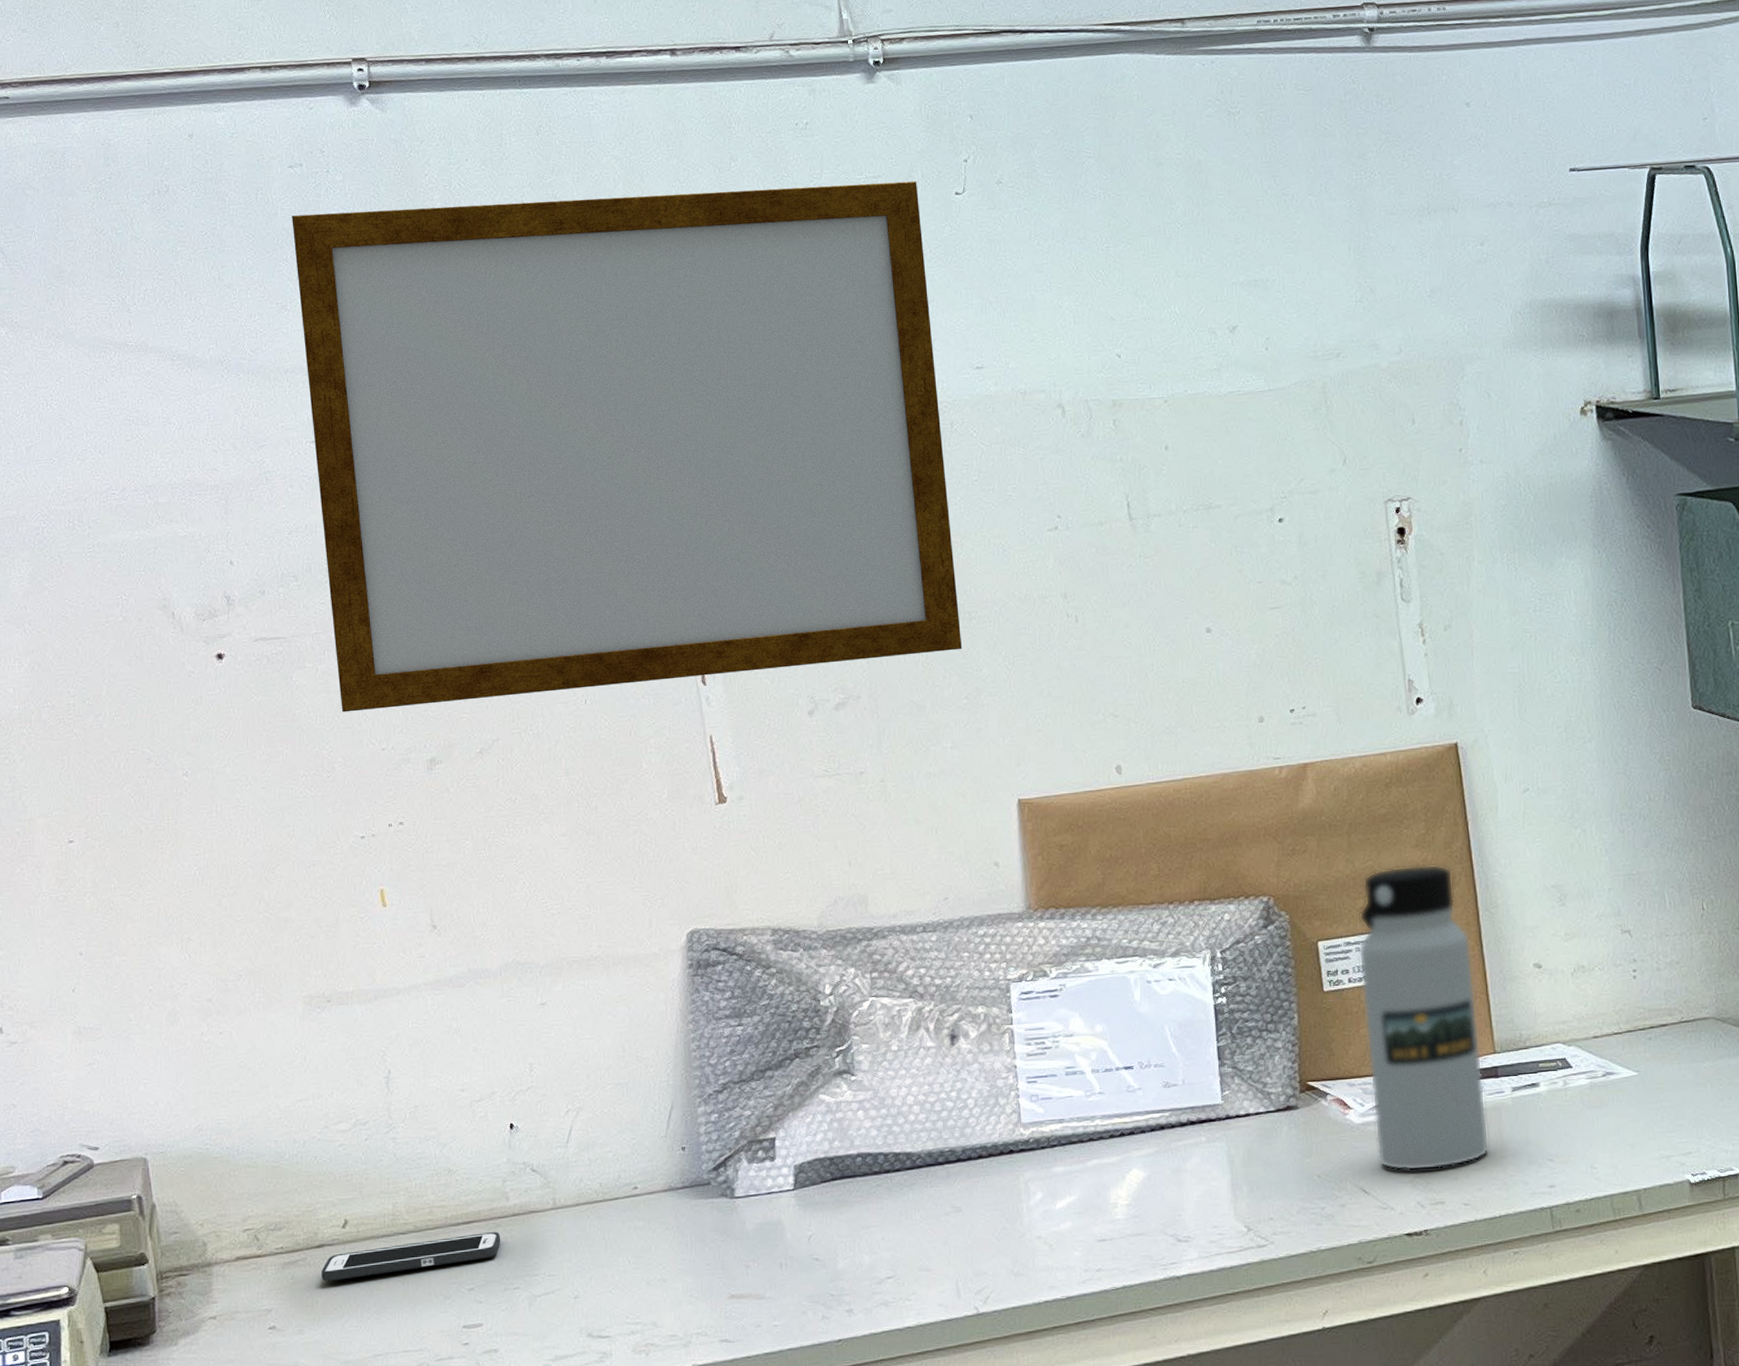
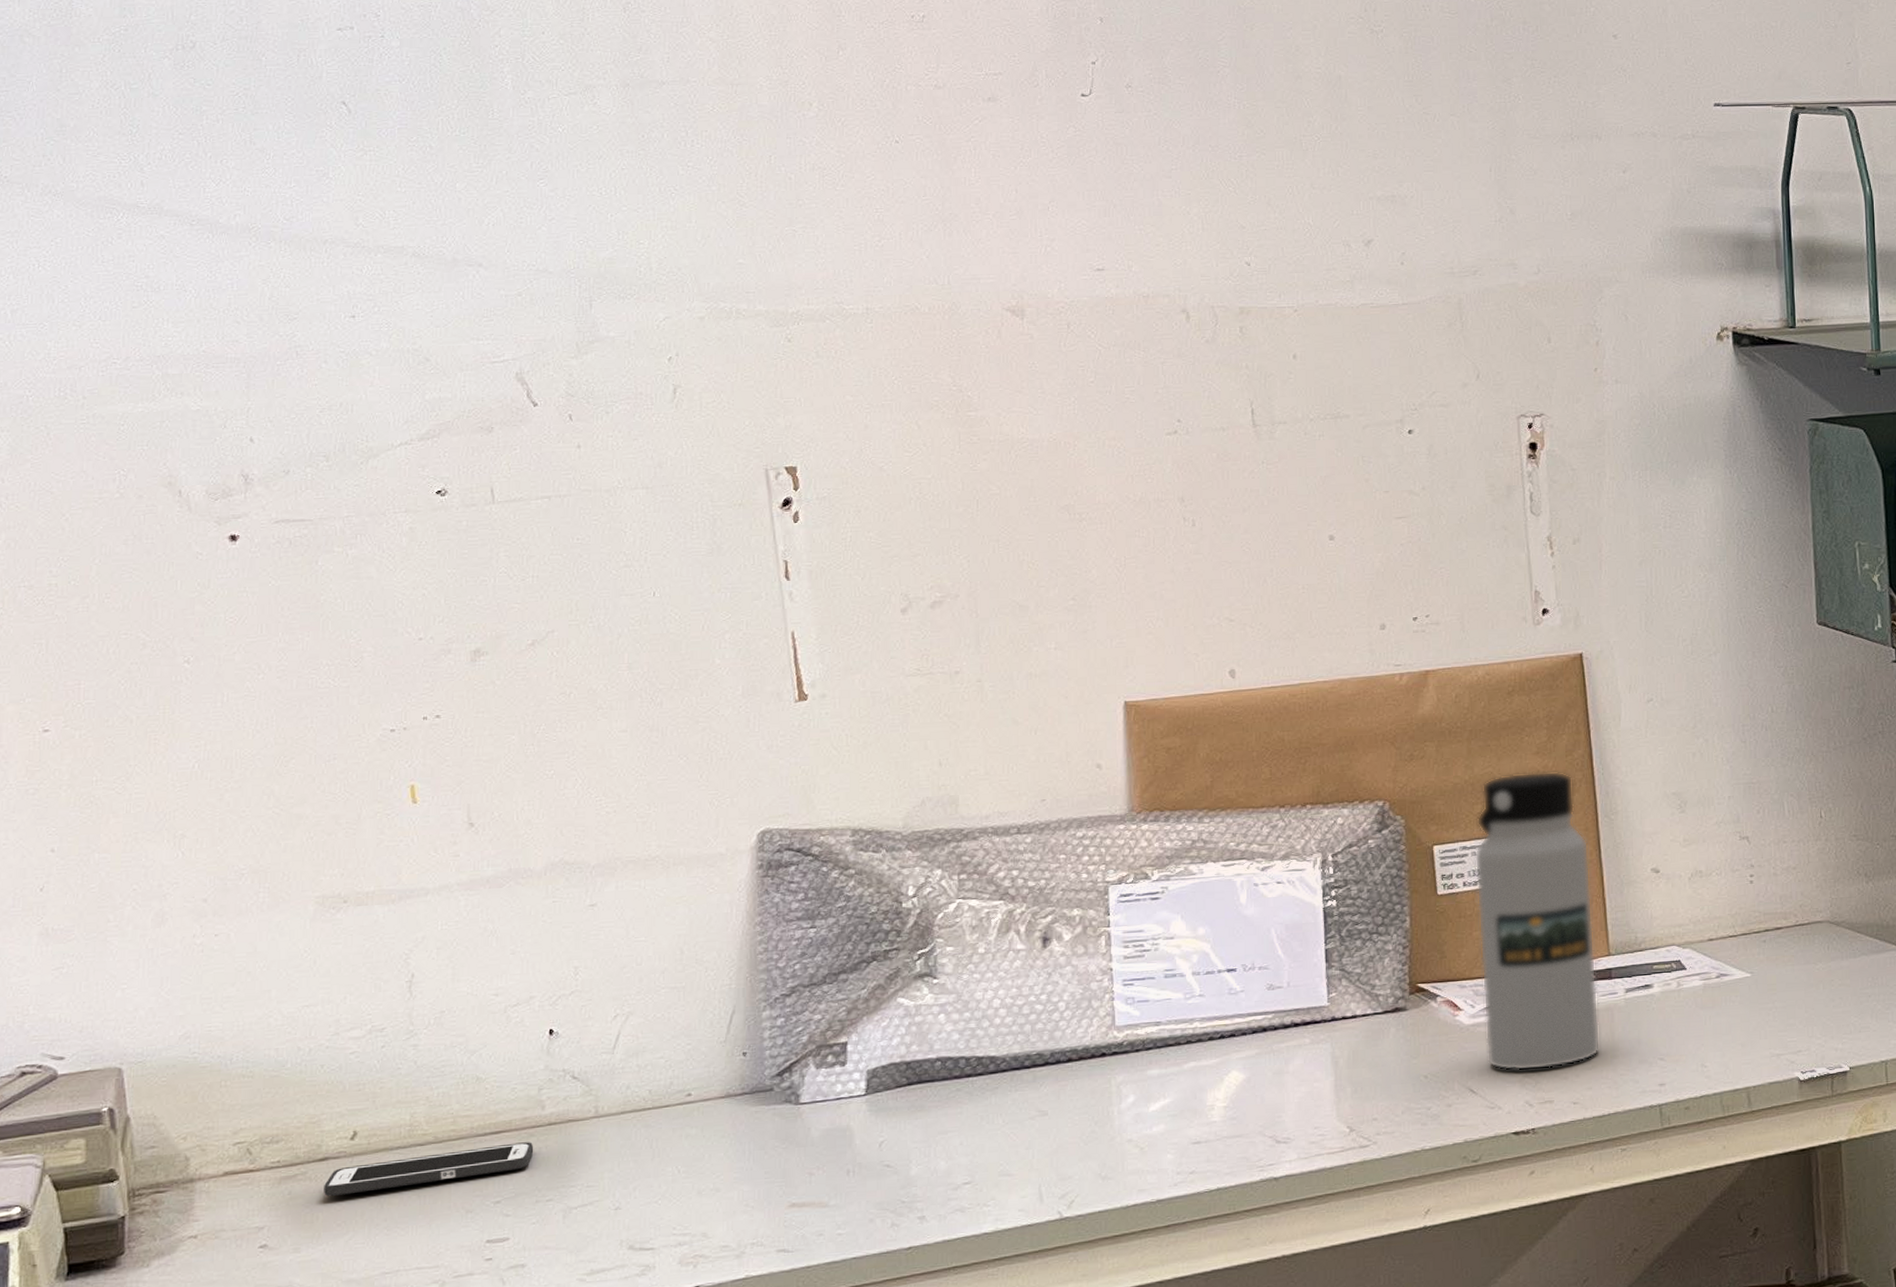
writing board: present [292,181,963,713] -> none [338,79,1071,600]

